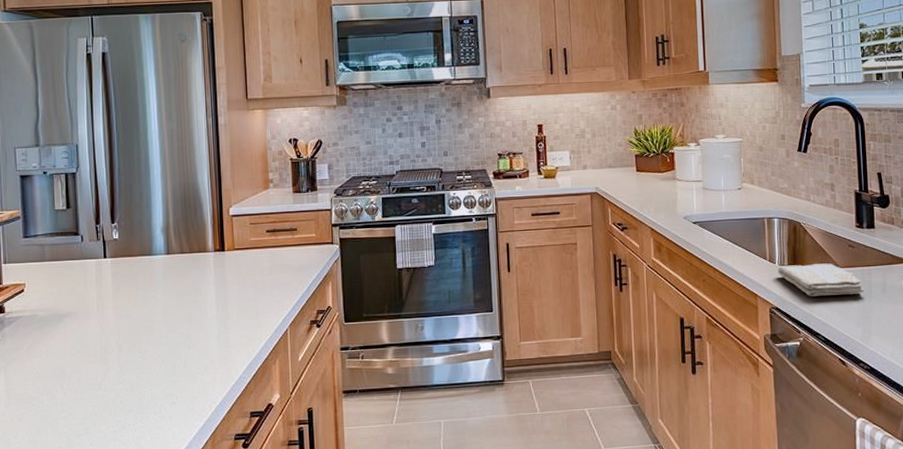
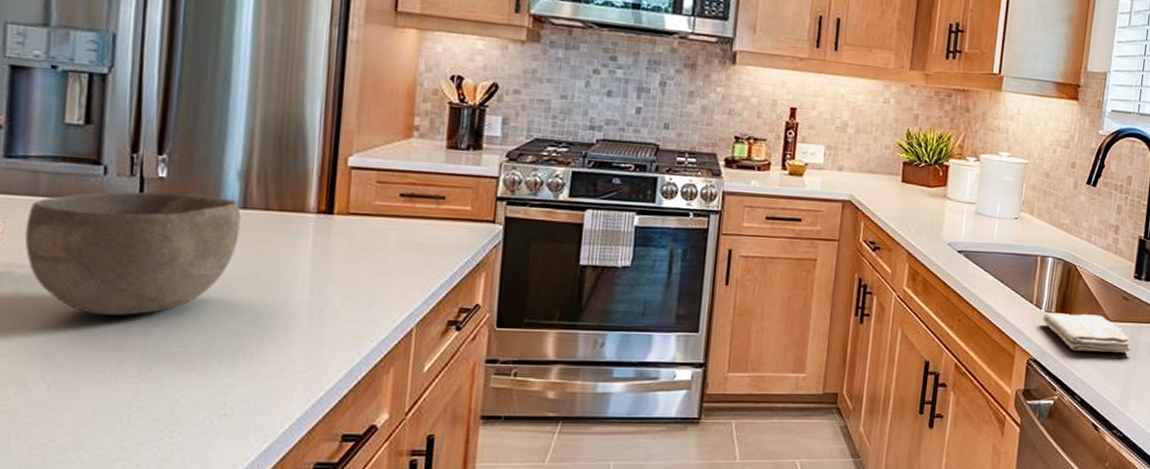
bowl: none [40,248,167,339] -> present [24,191,241,315]

